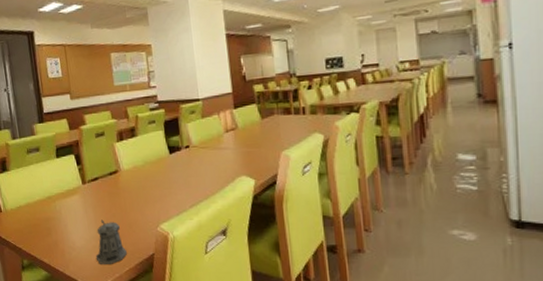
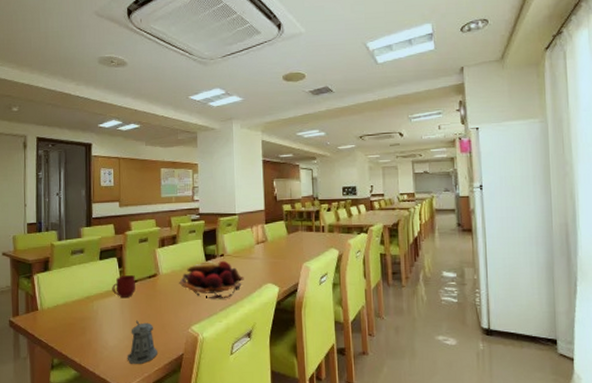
mug: none [72,172,97,197] -> present [112,274,135,299]
fruit basket: none [141,152,214,196] -> present [178,260,244,299]

